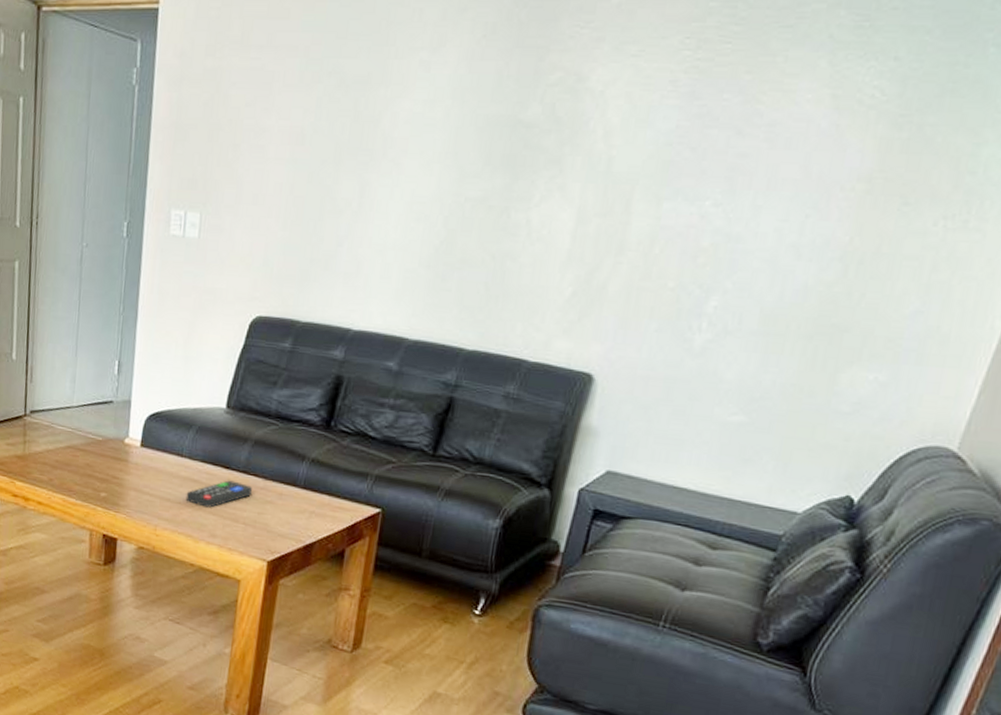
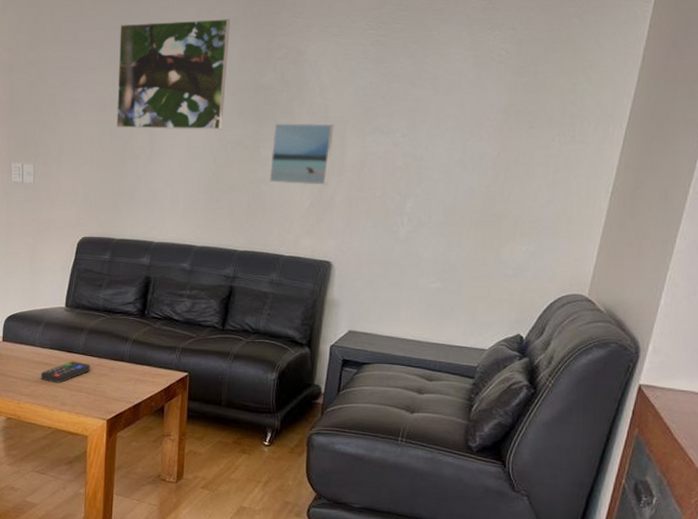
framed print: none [316,24,487,181] -> present [116,19,230,130]
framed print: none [517,176,618,268] -> present [269,123,334,185]

